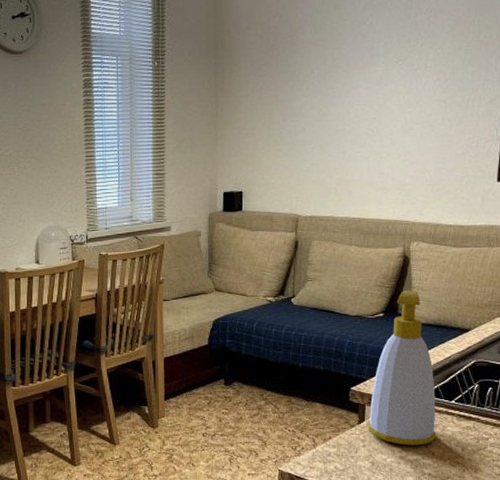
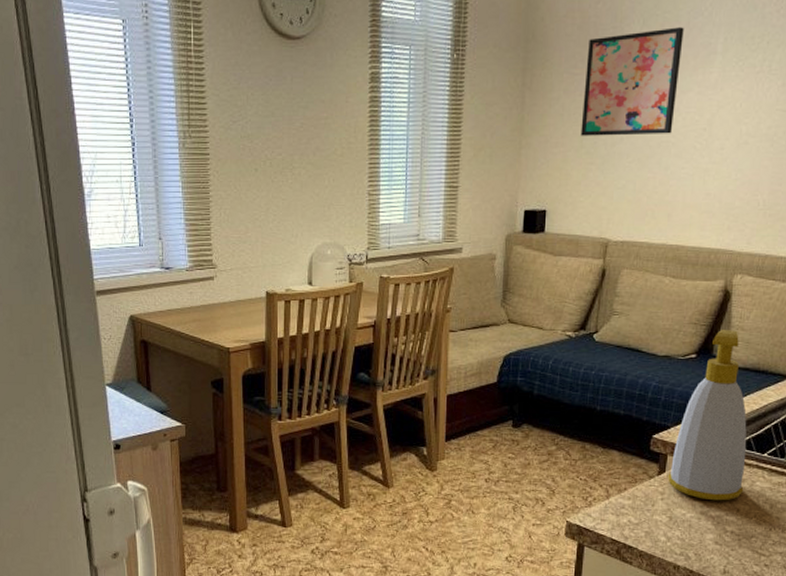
wall art: none [268,34,350,127] -> present [580,27,684,136]

